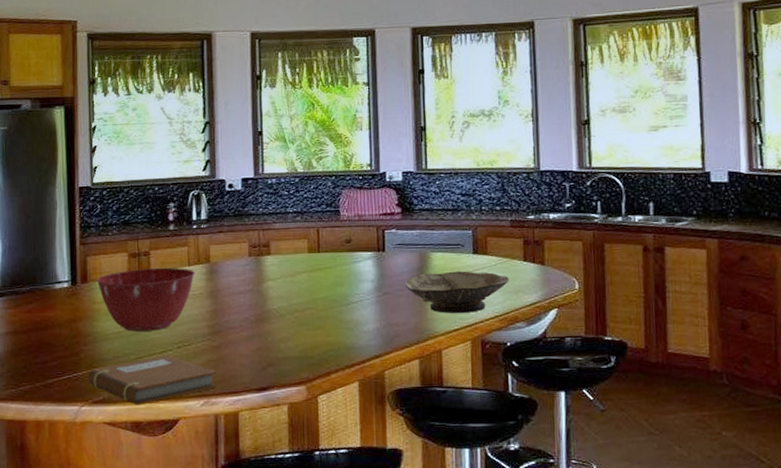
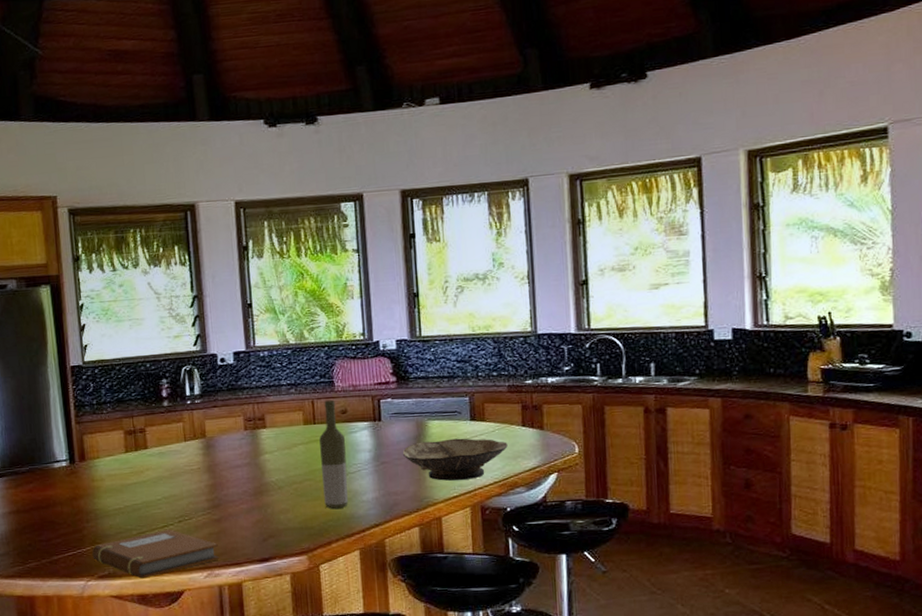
mixing bowl: present [96,267,196,332] -> none [94,443,193,508]
bottle: none [323,229,350,339] -> present [319,399,348,510]

